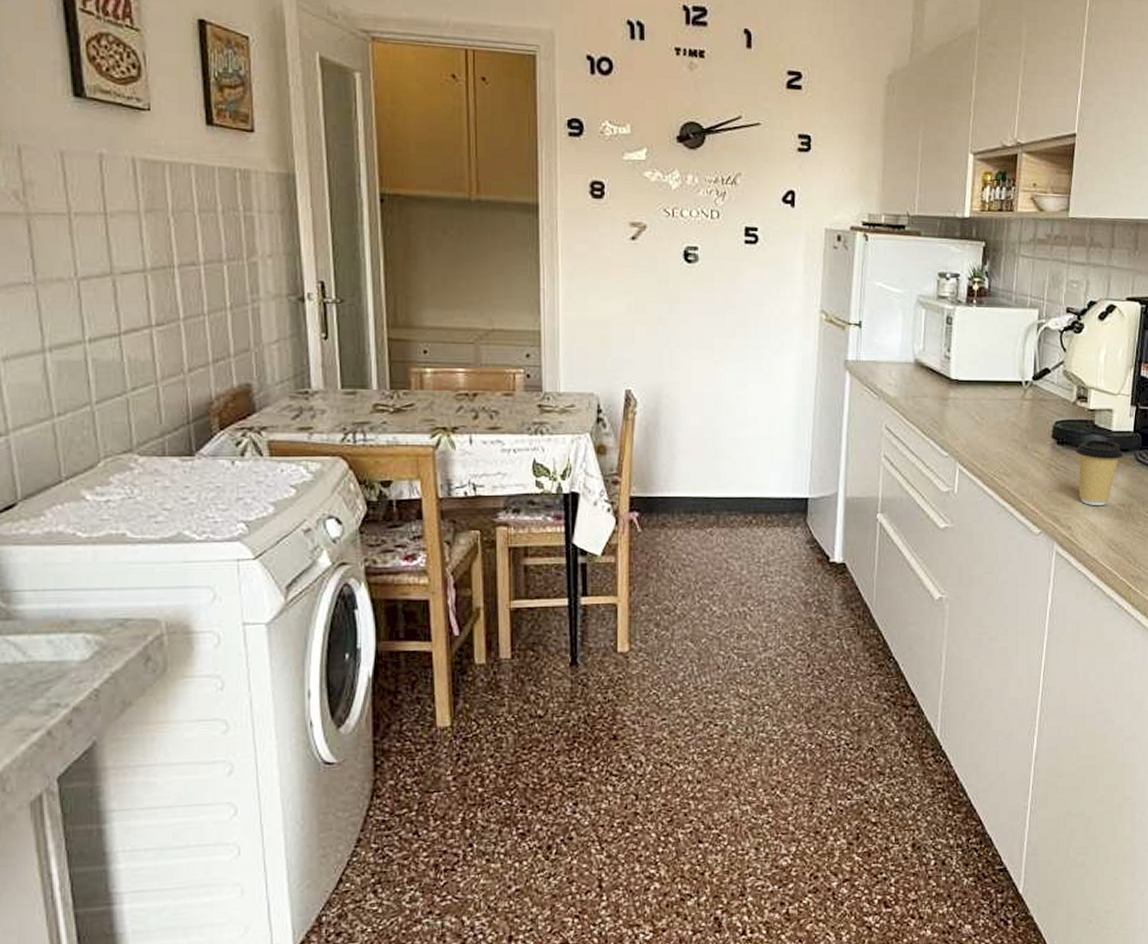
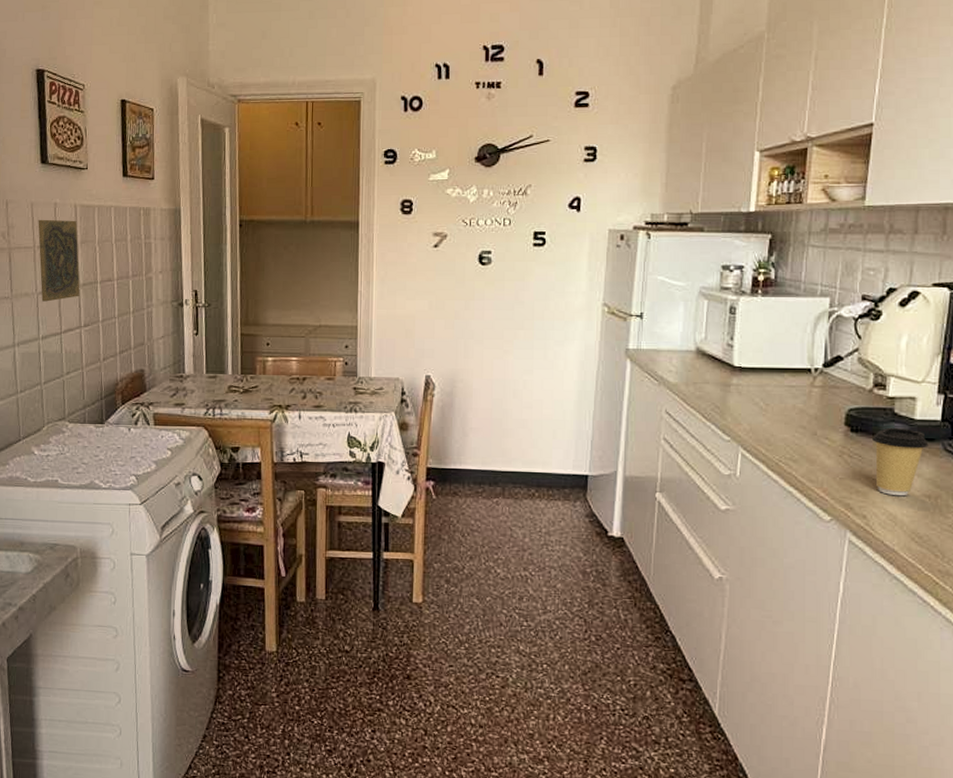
decorative tile: none [73,175,147,291] -> present [38,219,80,302]

